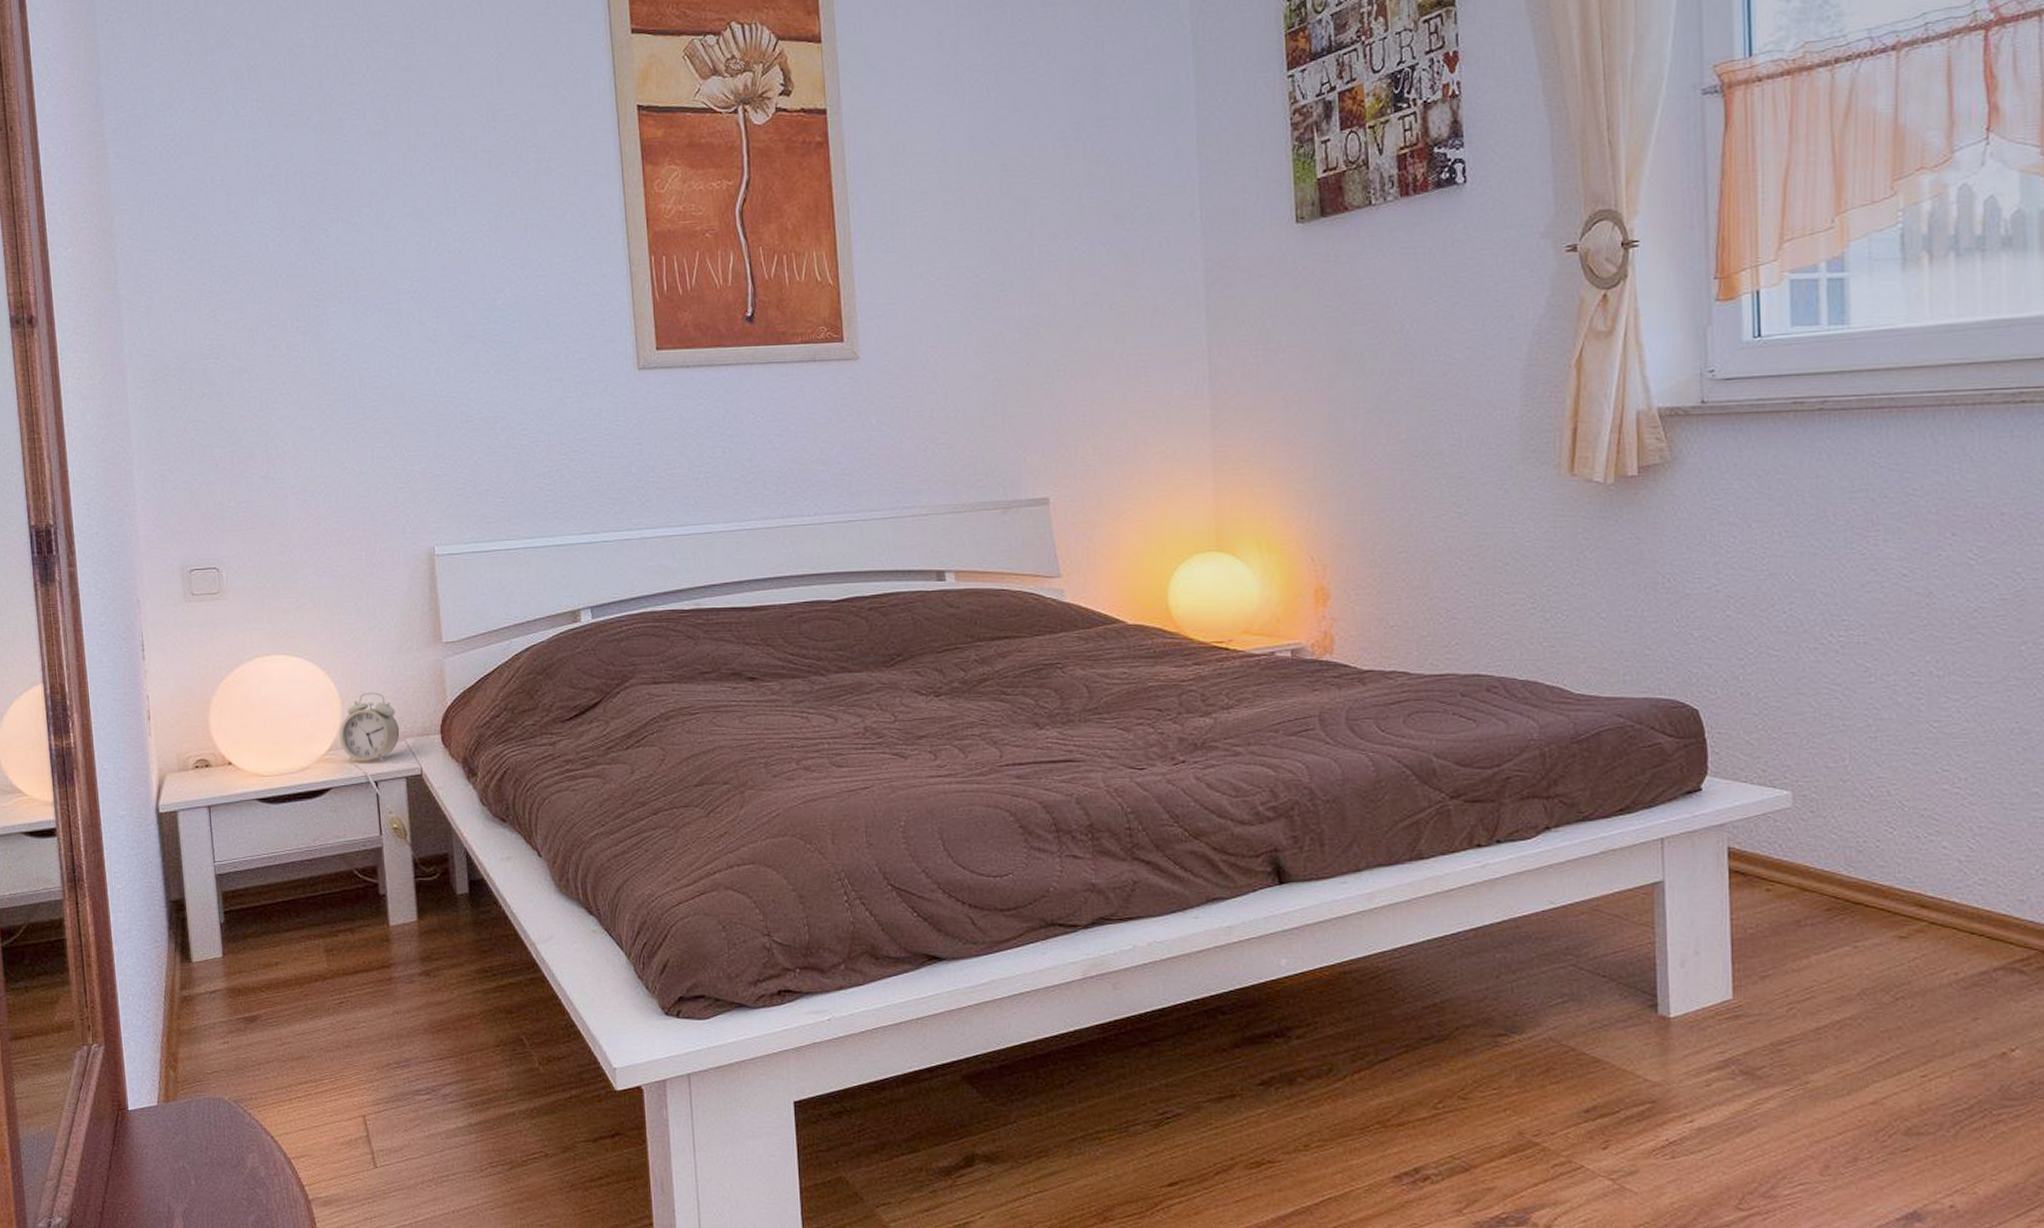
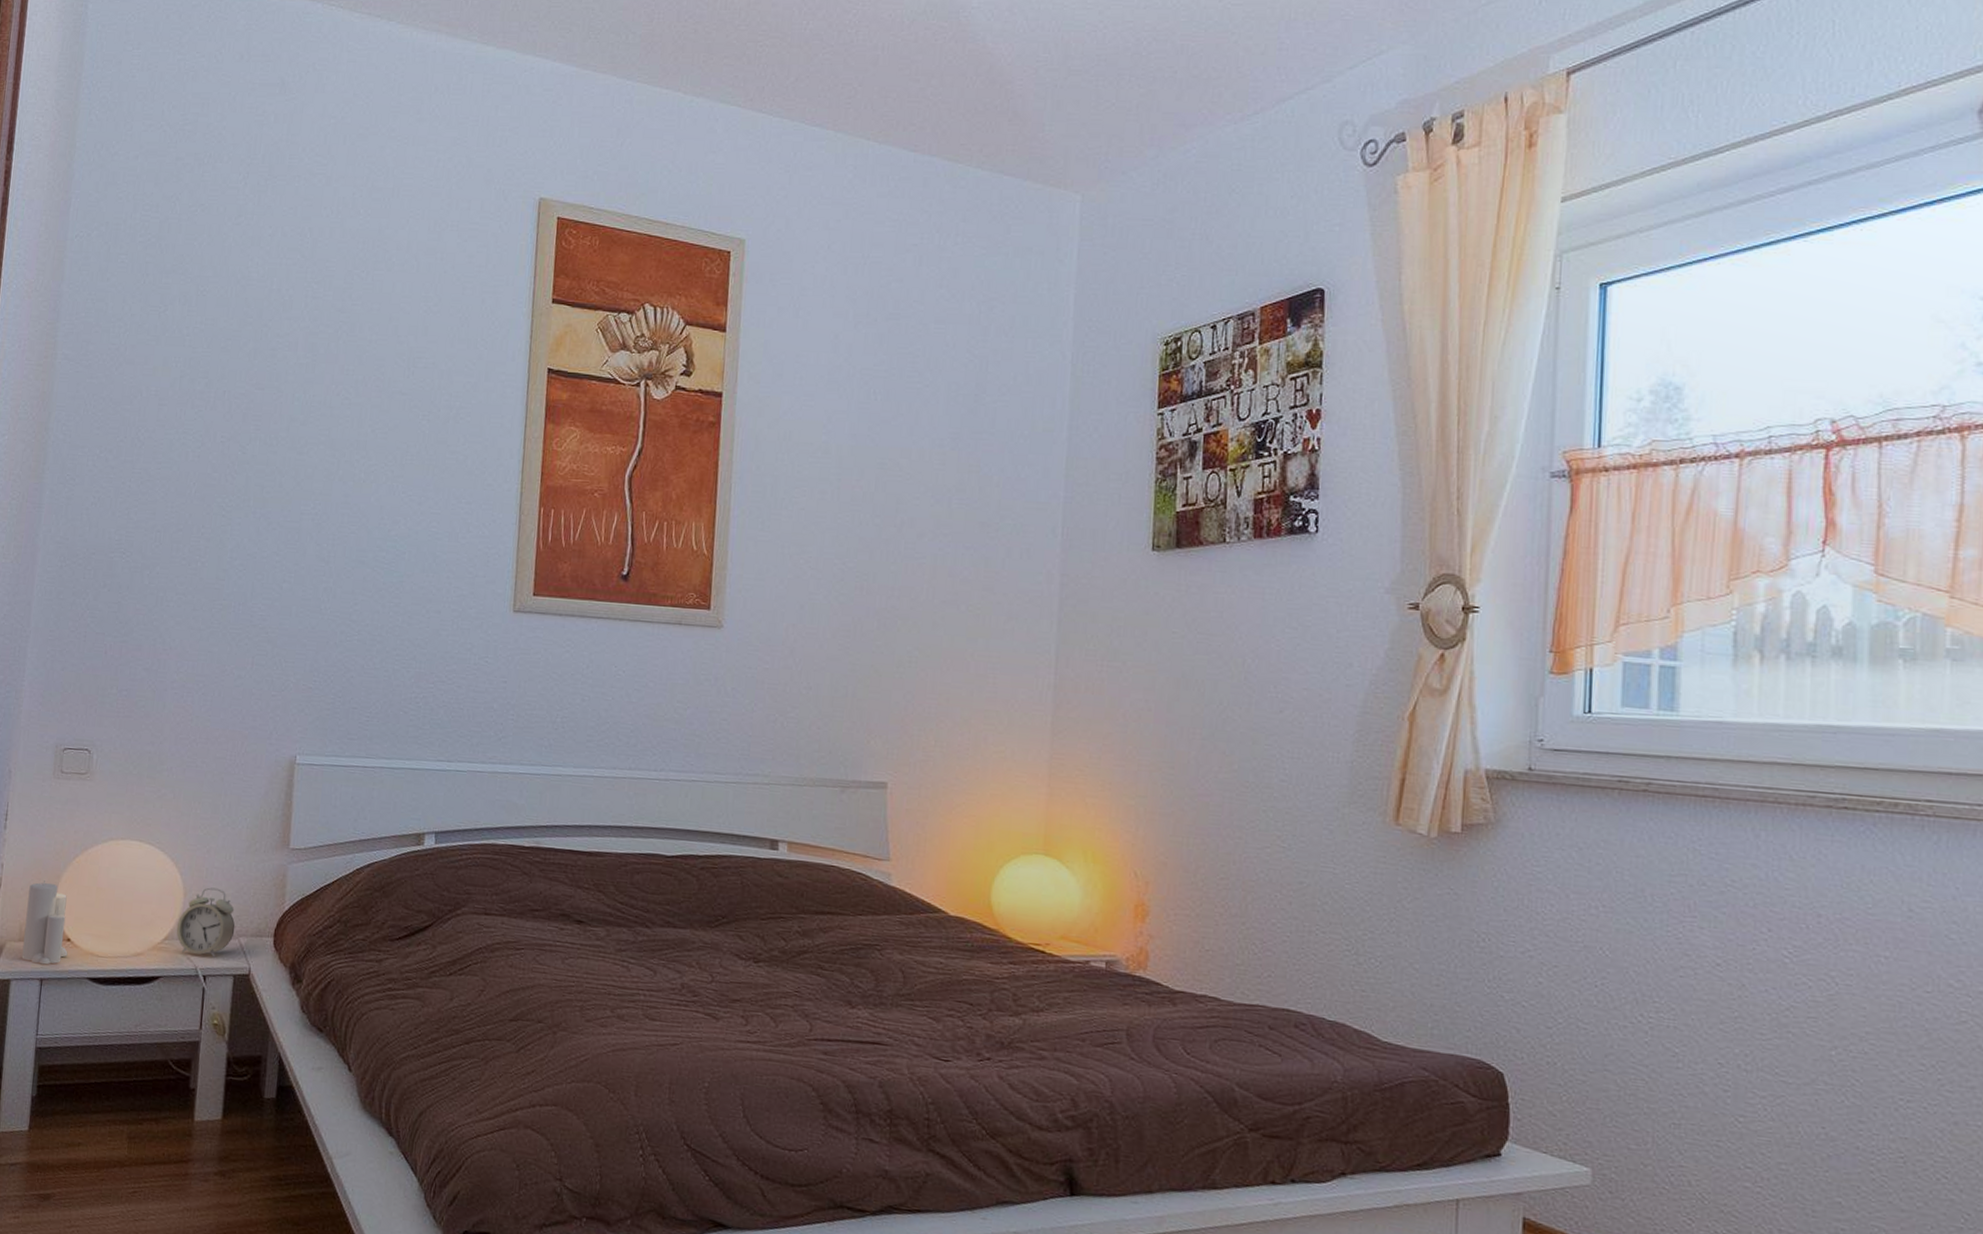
candle: none [180,707,232,792] -> present [21,880,68,965]

